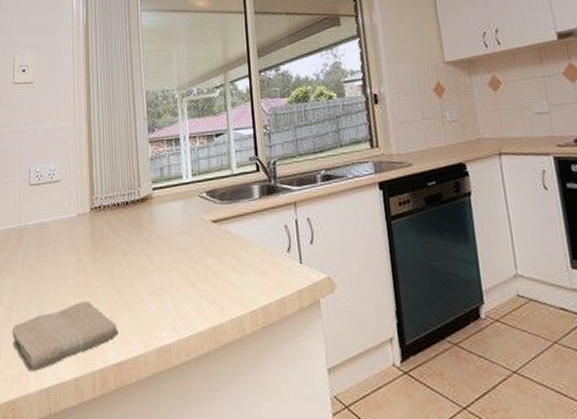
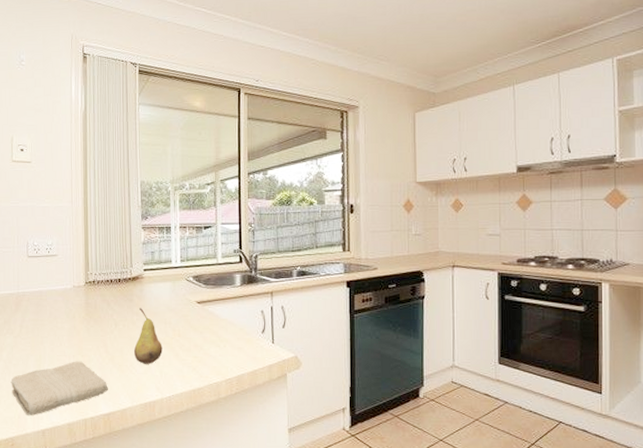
fruit: none [145,233,177,300] -> present [134,308,163,364]

